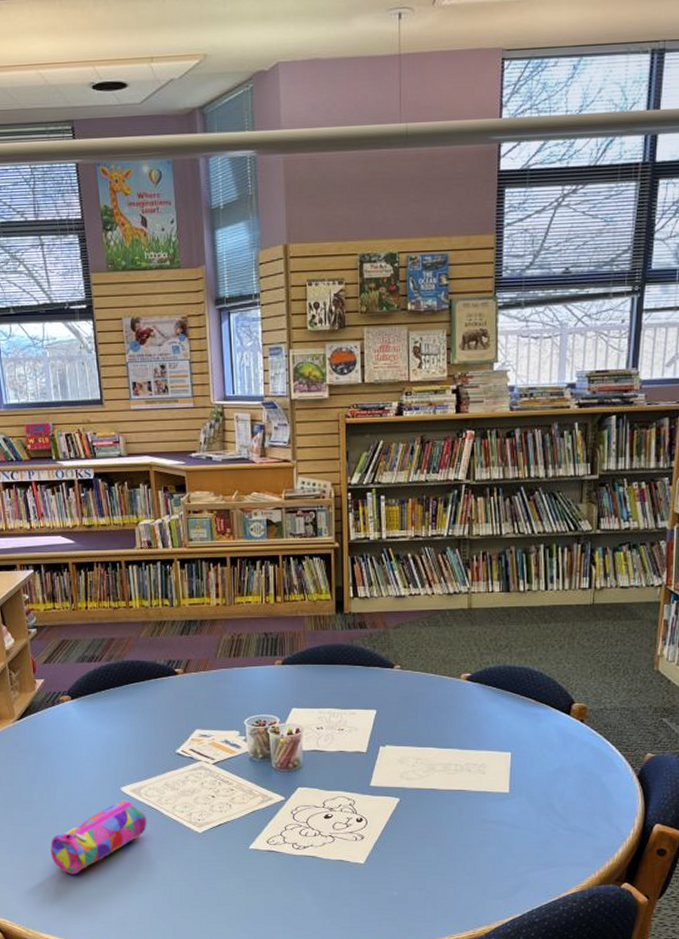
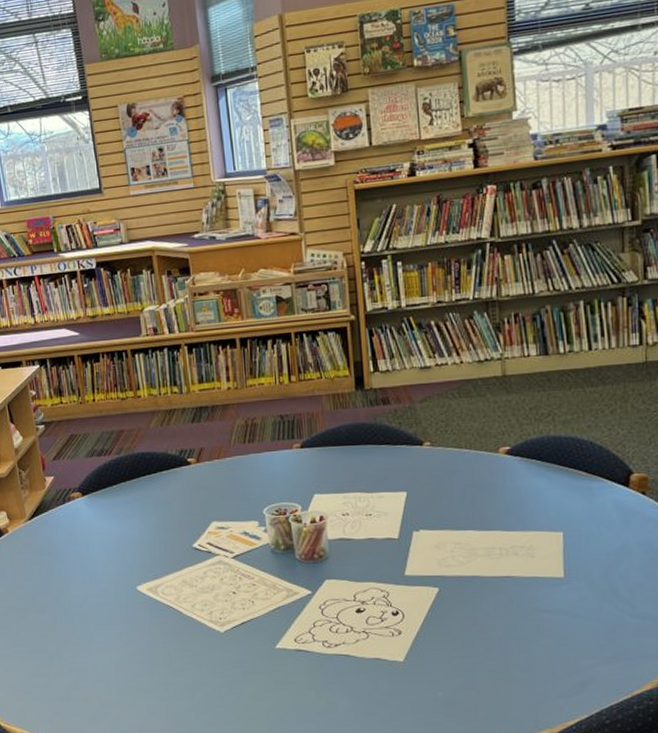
pencil case: present [50,799,147,874] -> none [67,599,166,681]

